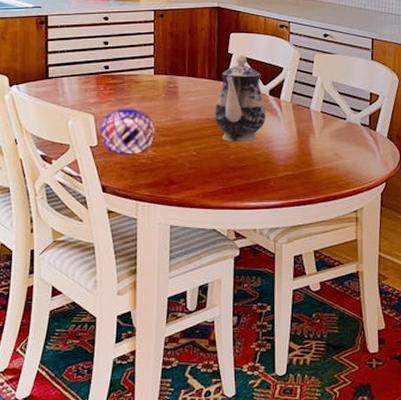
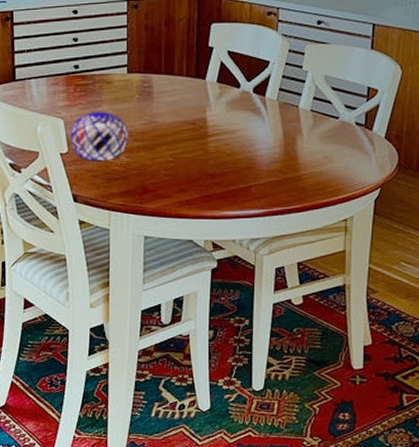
teapot: present [214,55,266,143] -> none [192,48,249,147]

